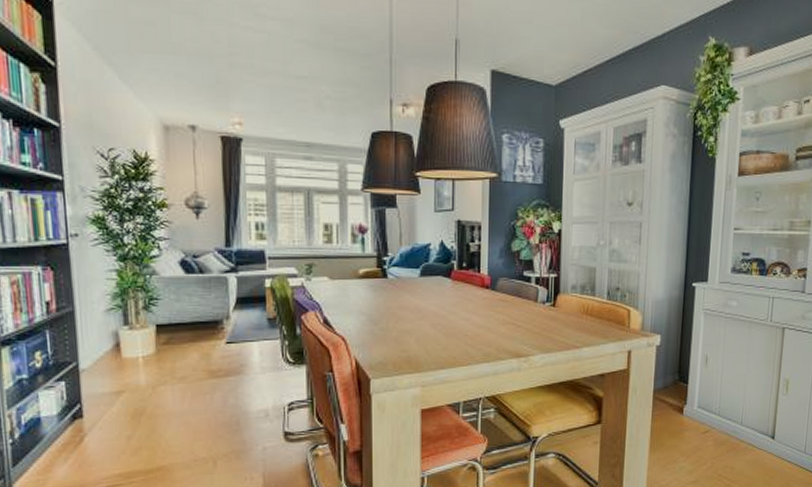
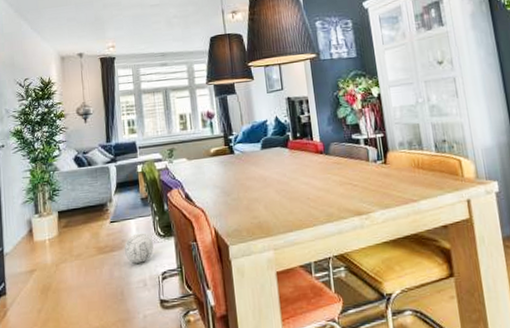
ball: none [244,358,280,391] -> present [125,233,153,263]

